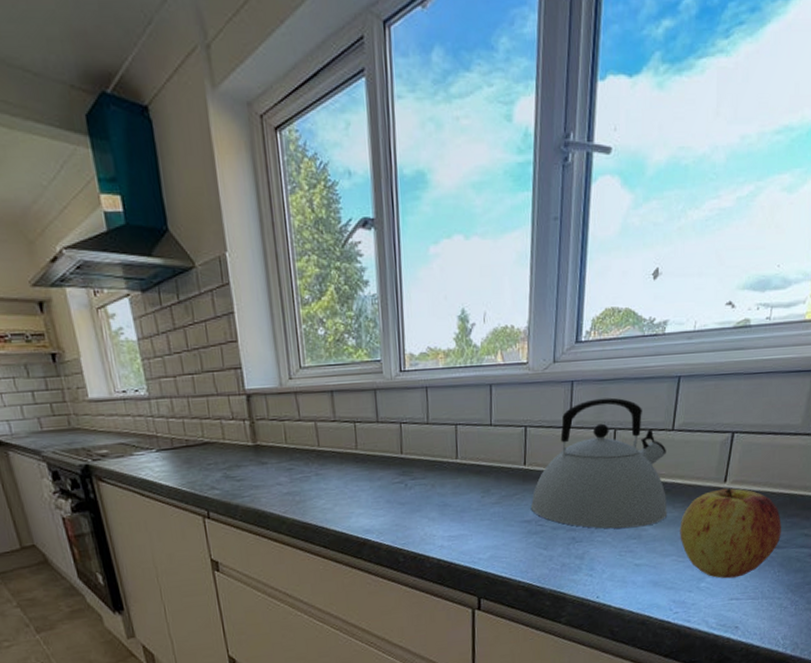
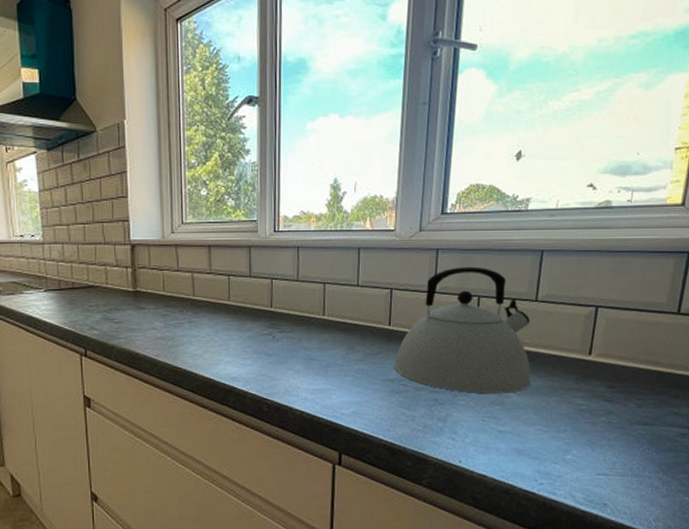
apple: present [680,488,781,579] -> none [544,361,649,453]

